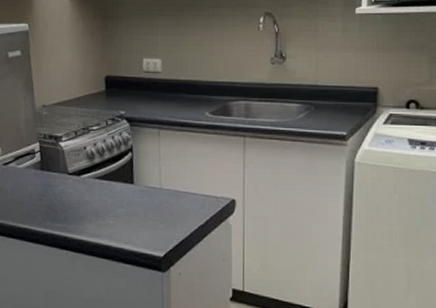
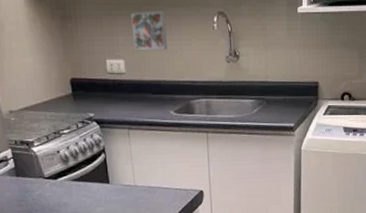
decorative tile: none [172,11,208,51] -> present [131,11,167,51]

